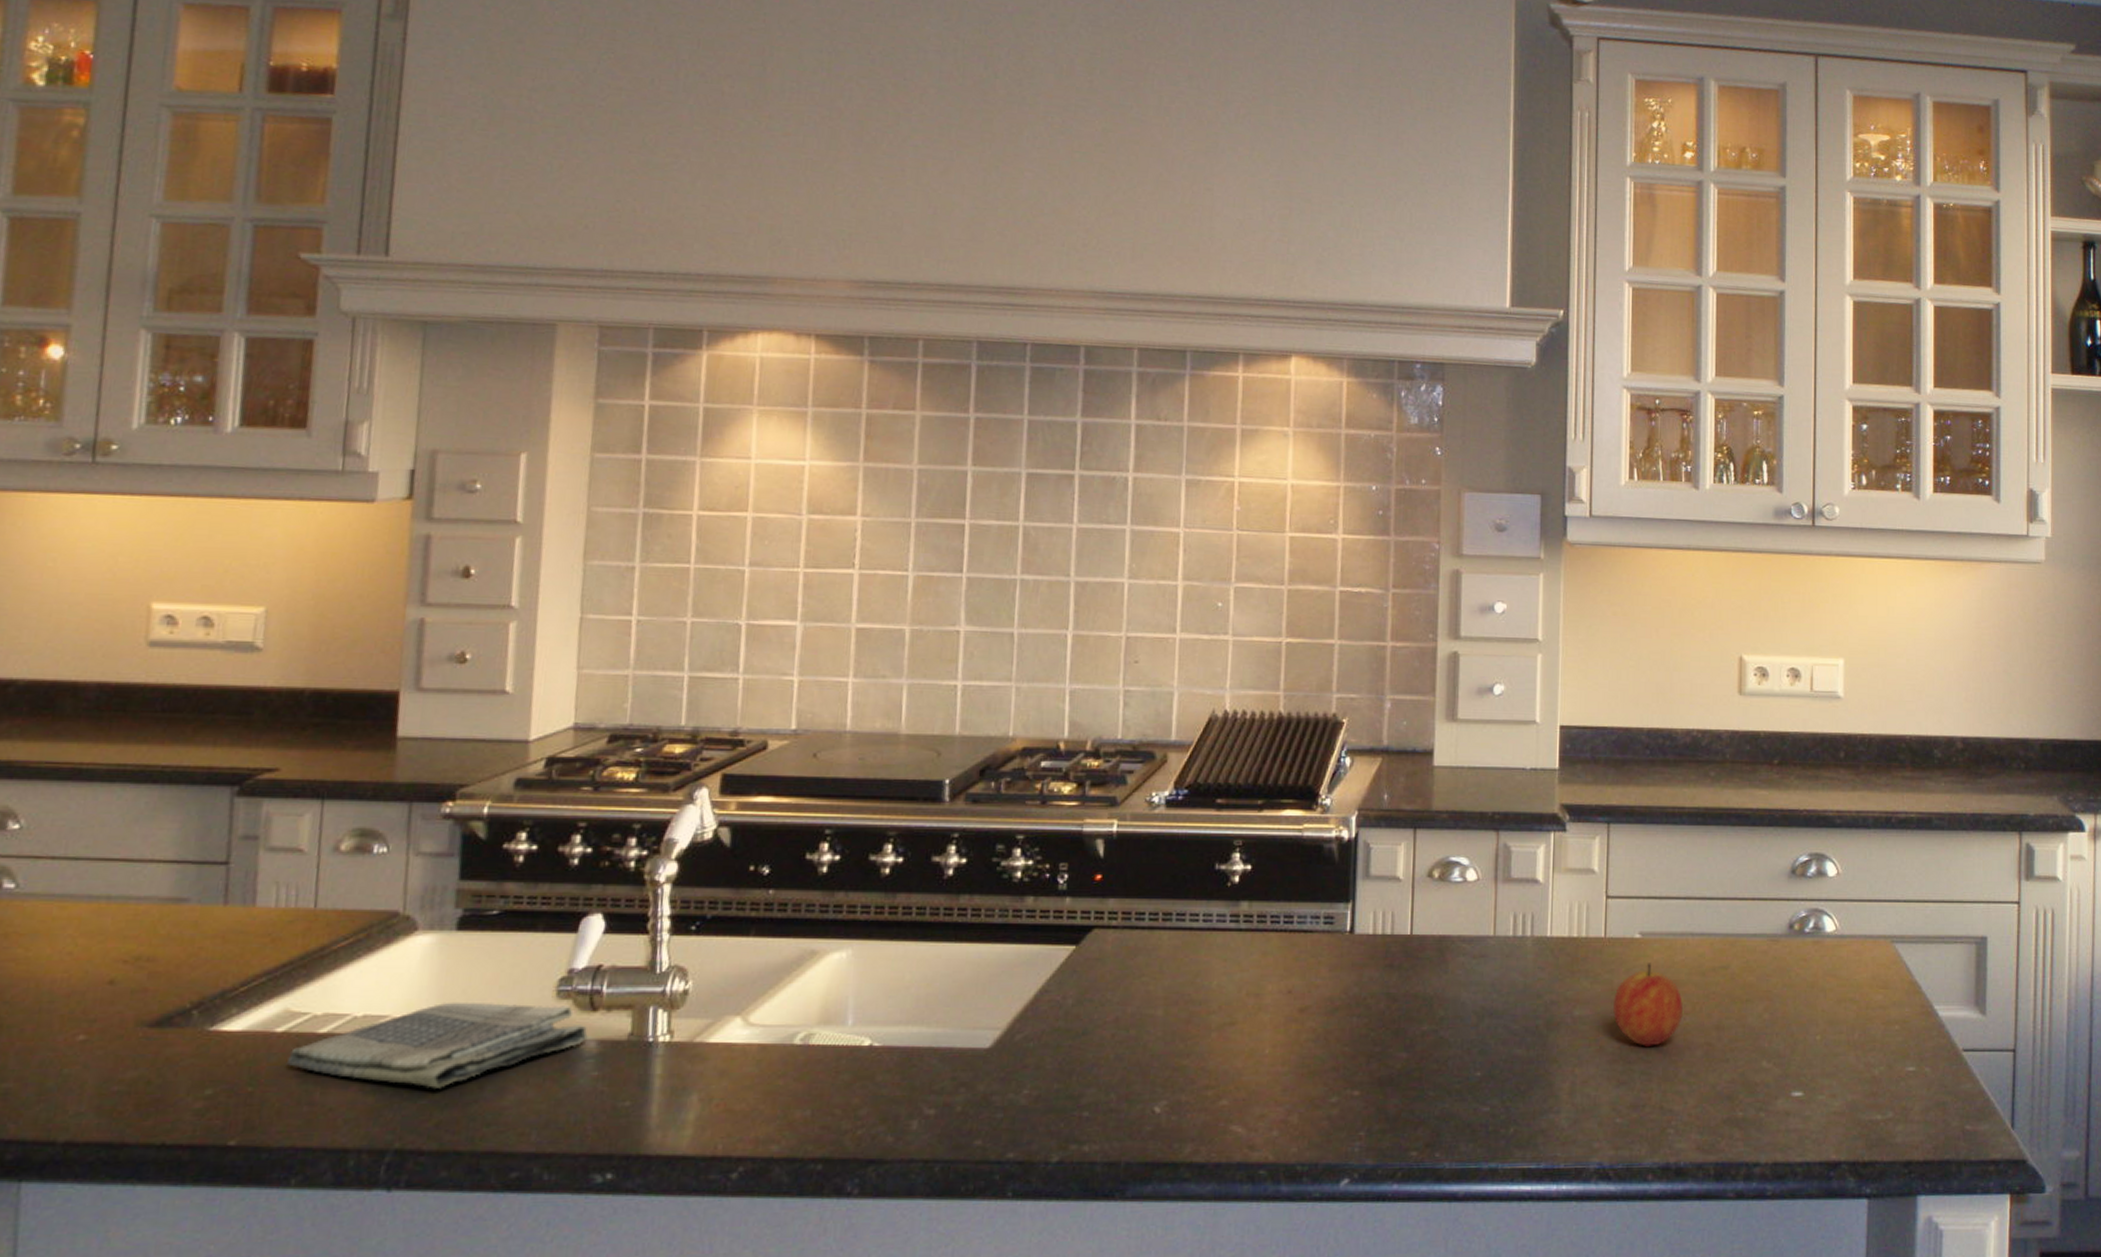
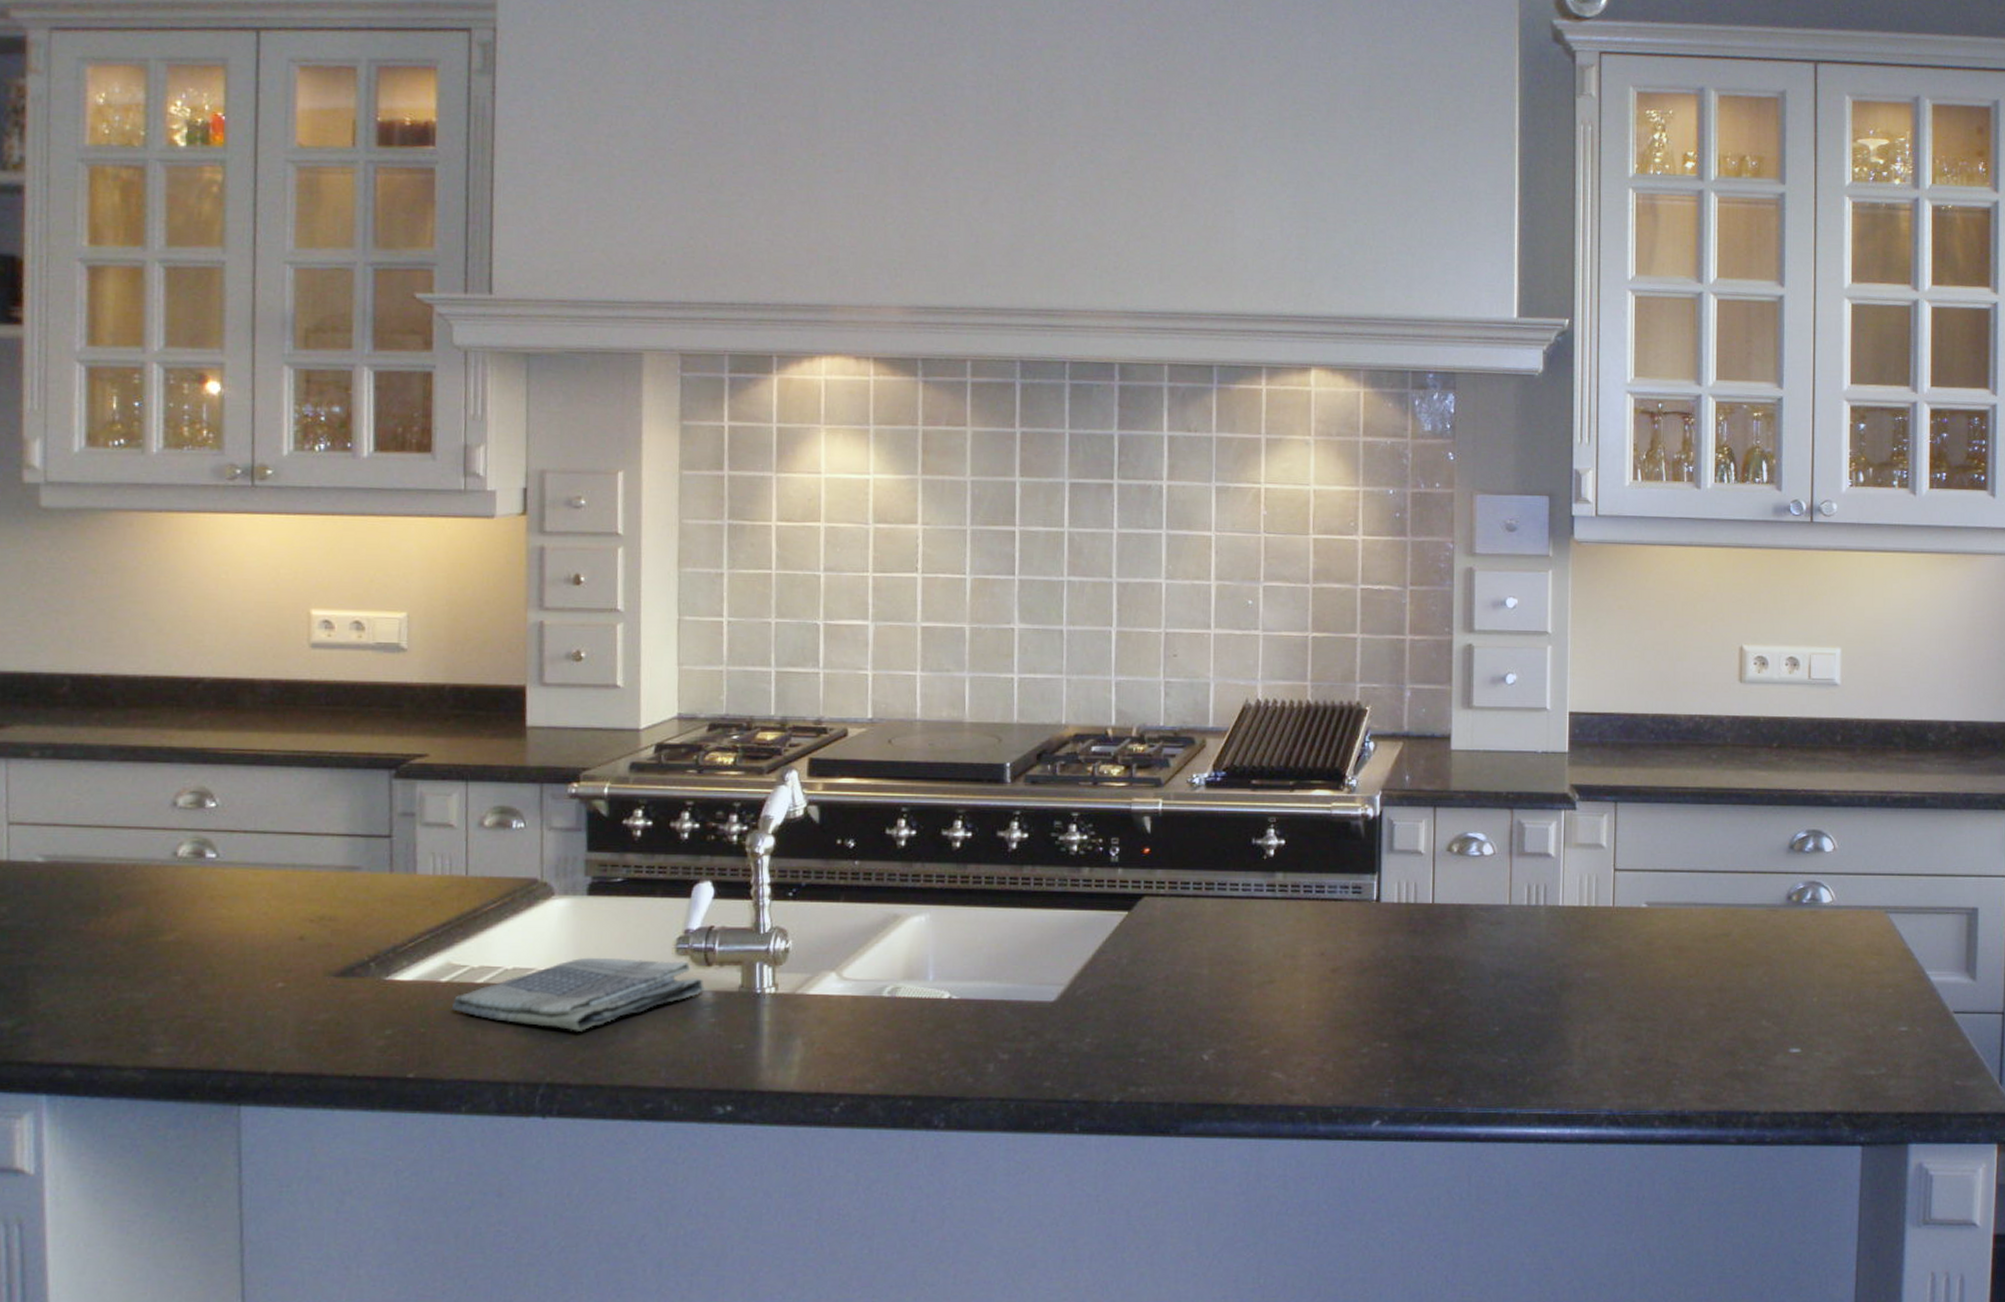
fruit: present [1612,963,1684,1046] -> none [1620,930,1688,1006]

